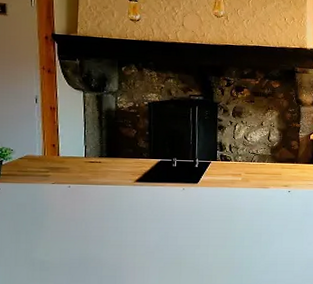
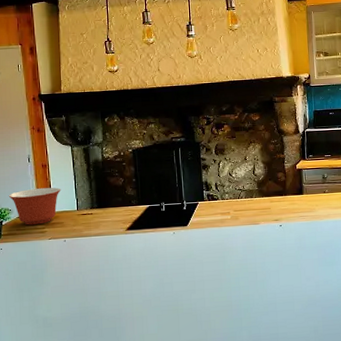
mixing bowl: none [11,130,69,168] -> present [8,187,61,225]

